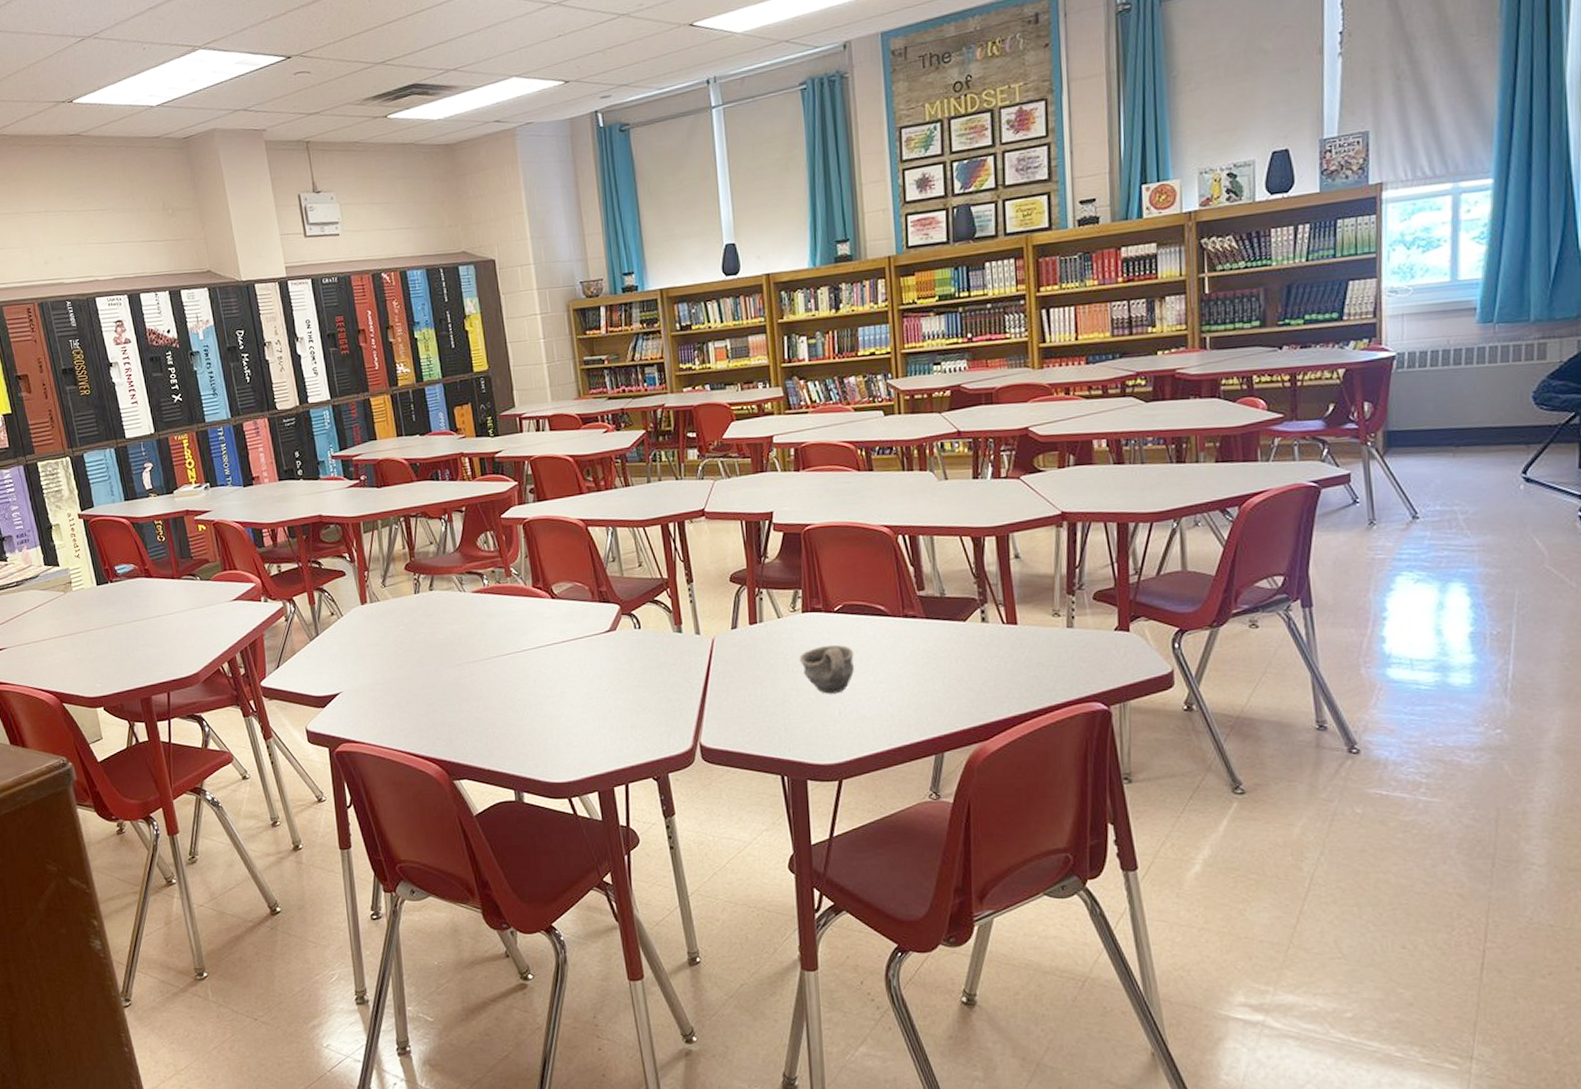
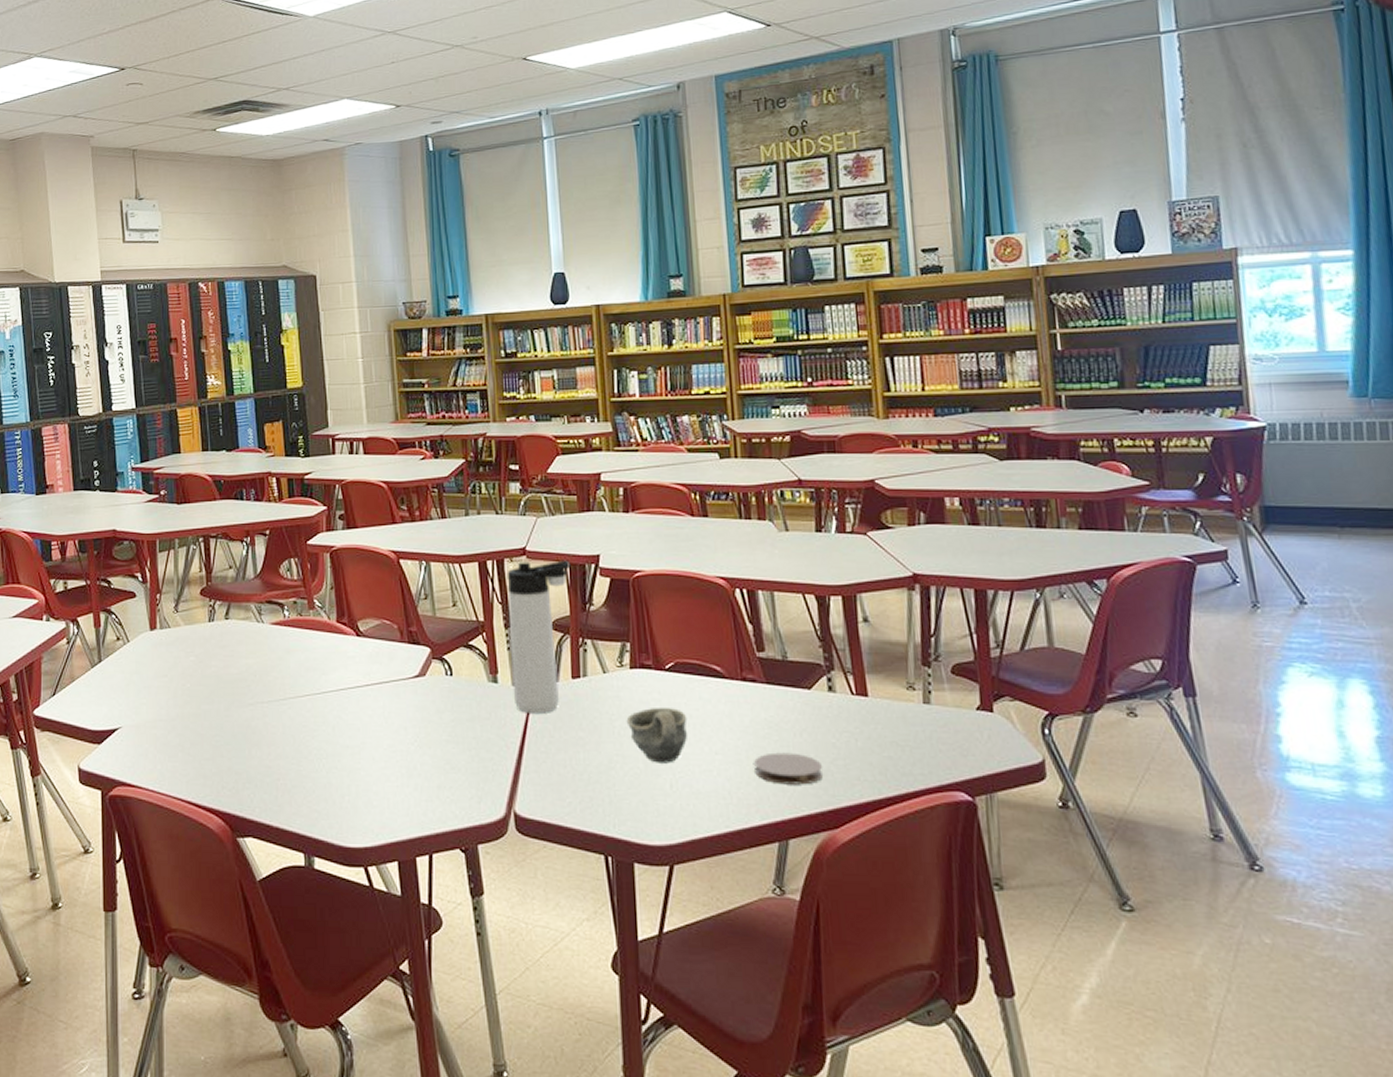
thermos bottle: none [687,518,747,658] -> present [507,560,571,713]
coaster: none [914,677,976,706] -> present [754,752,823,785]

